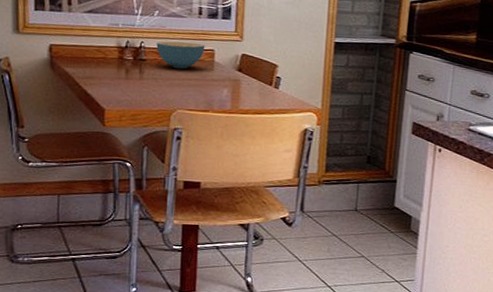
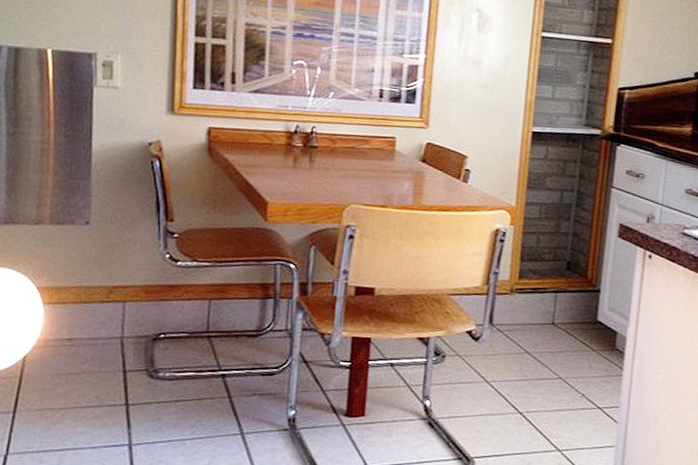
cereal bowl: present [156,41,205,69] -> none [330,126,385,159]

